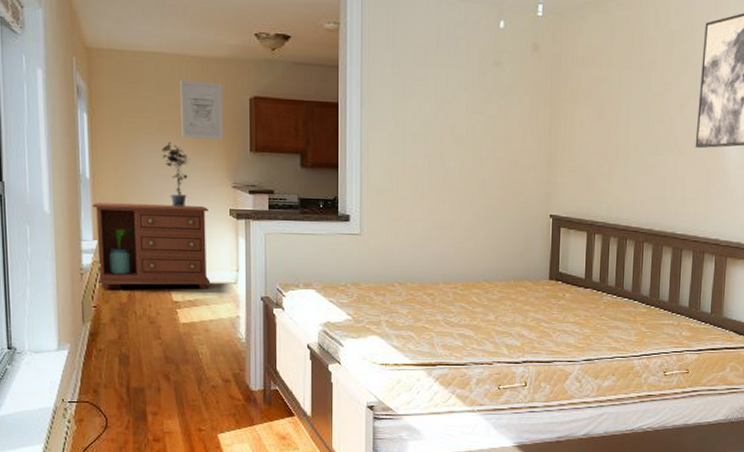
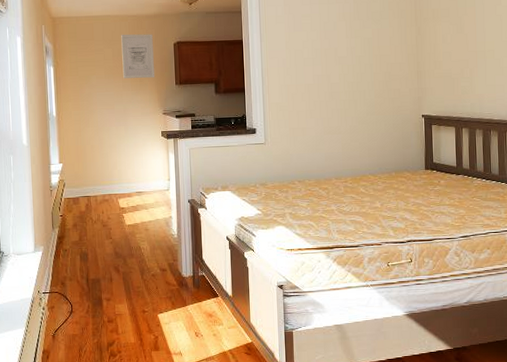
dresser: present [92,202,211,290] -> none [58,131,149,201]
potted plant: present [161,142,190,207] -> none [108,83,130,133]

